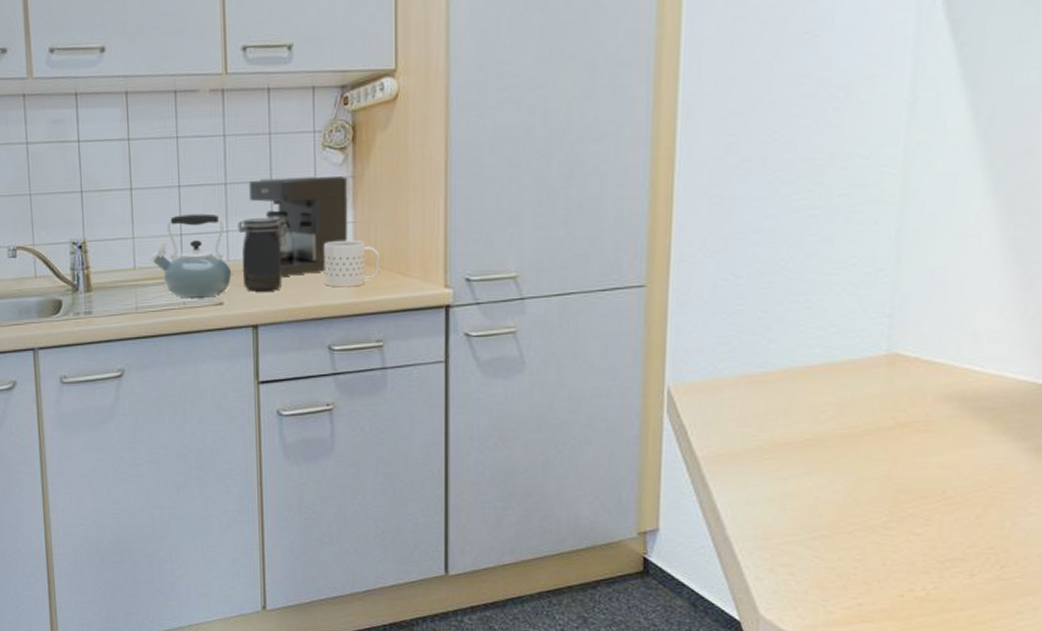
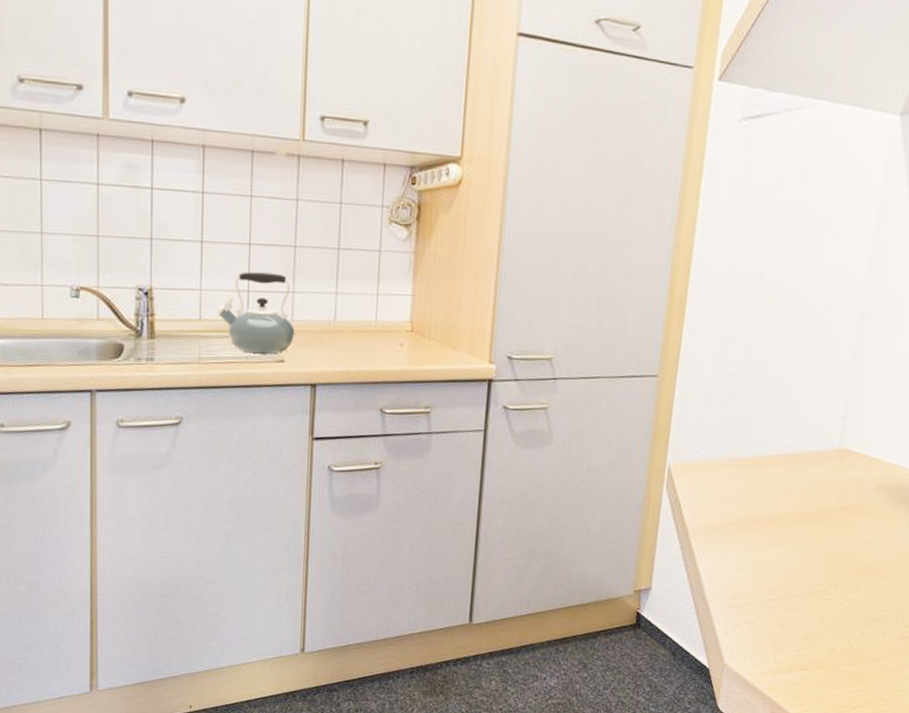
jar: present [237,217,287,292] -> none [303,282,351,353]
coffee maker: present [249,176,348,276] -> none [317,246,410,340]
mug: present [323,240,379,288] -> none [381,311,433,356]

